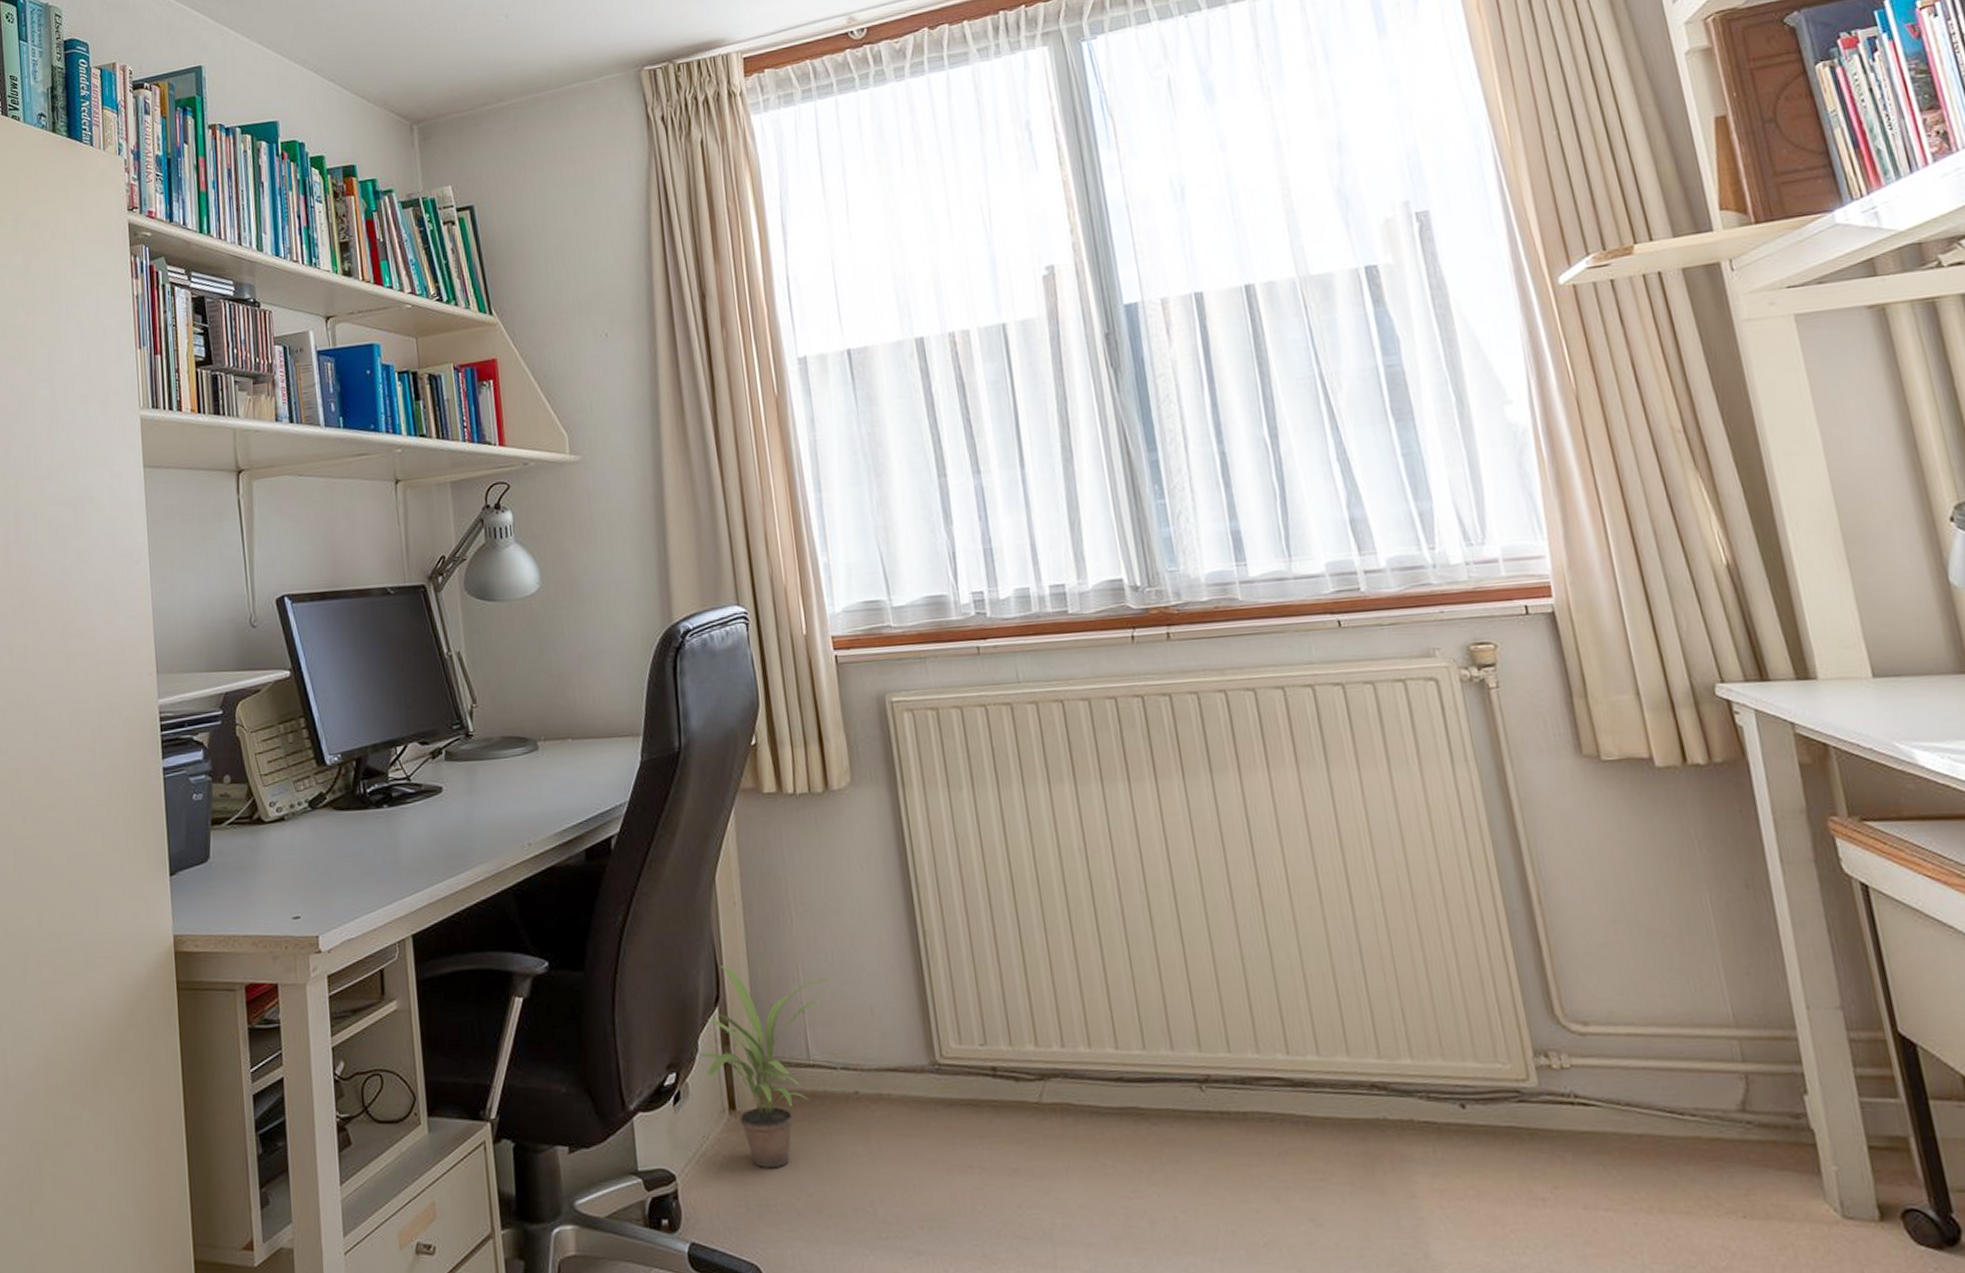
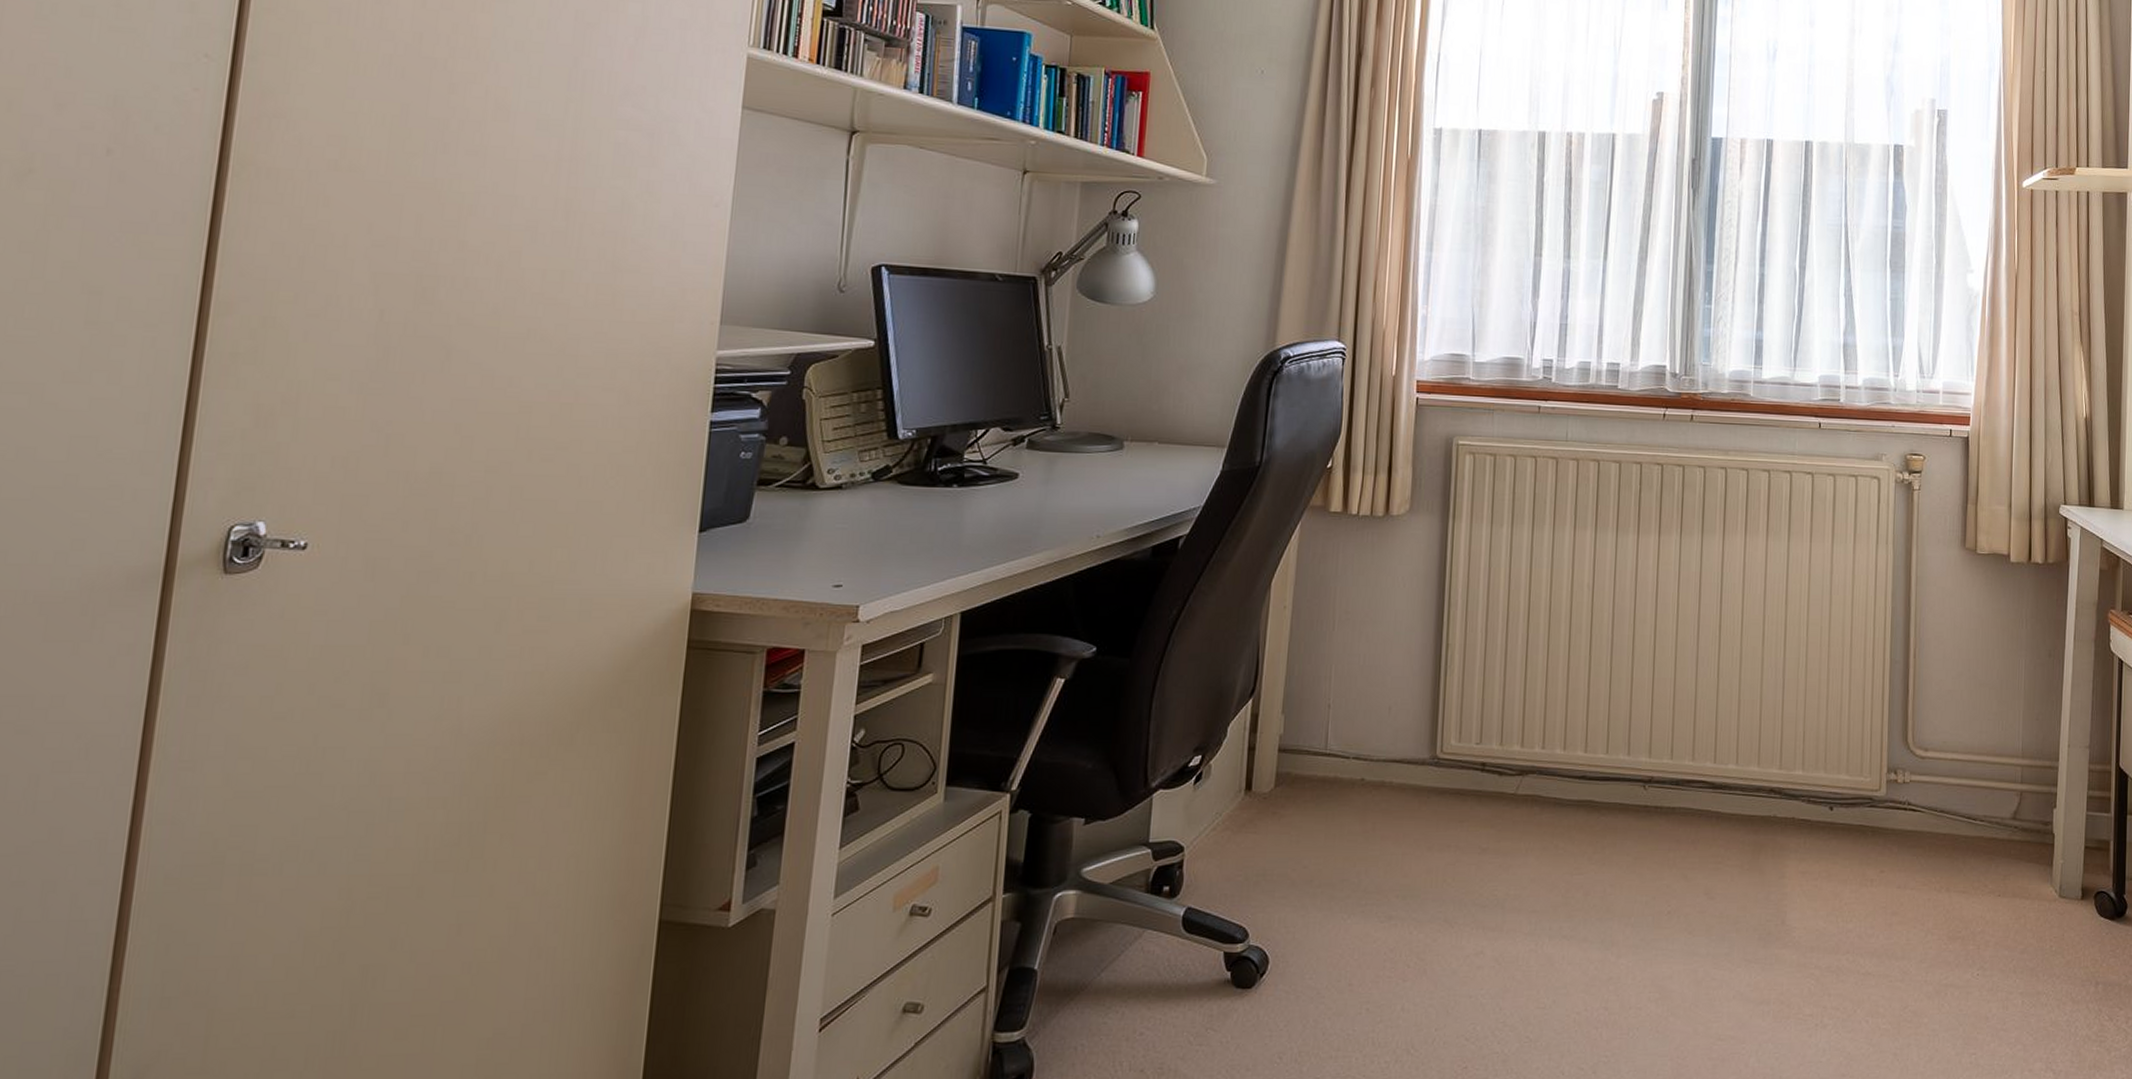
potted plant: present [698,965,830,1169] -> none [1226,661,1359,843]

